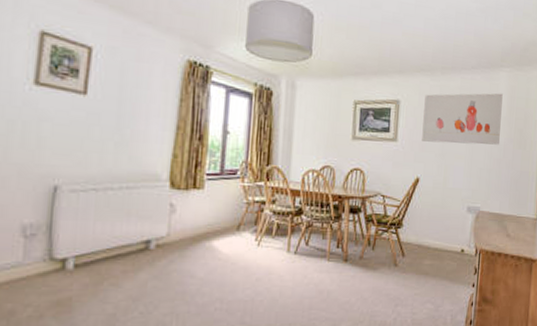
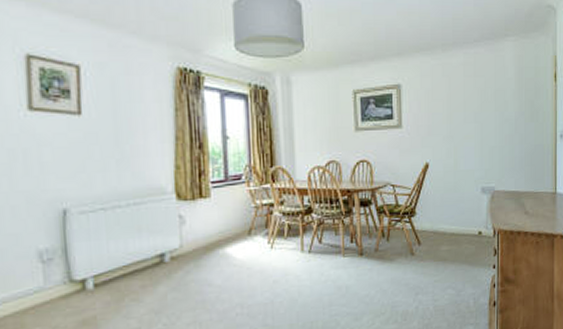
wall art: present [422,93,503,145] -> none [427,65,510,125]

